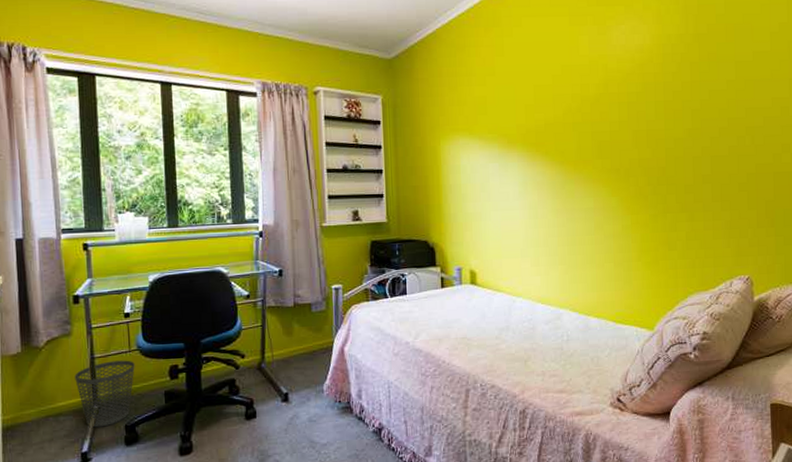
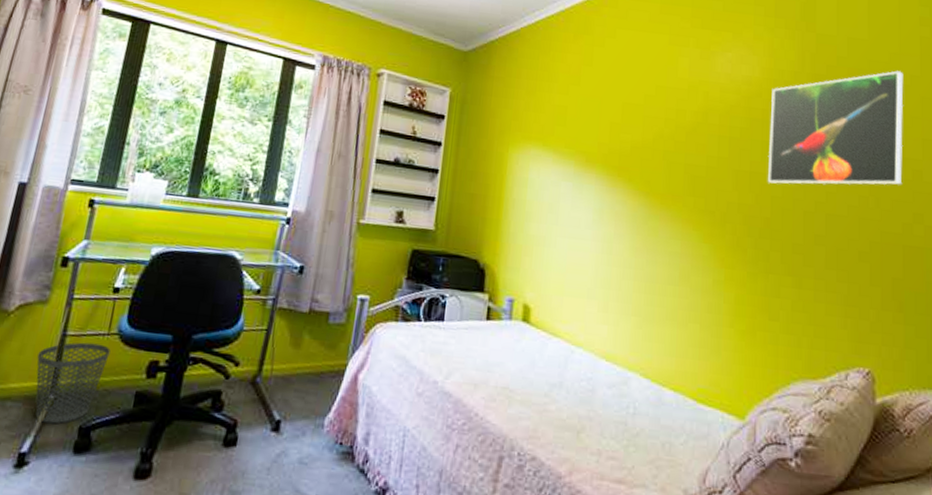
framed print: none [661,20,773,137] -> present [767,70,904,186]

